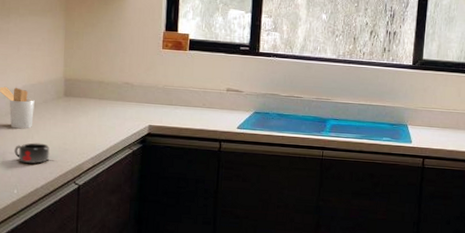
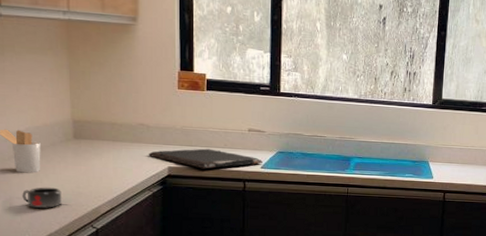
cutting board: none [130,107,240,128] -> present [148,148,264,169]

